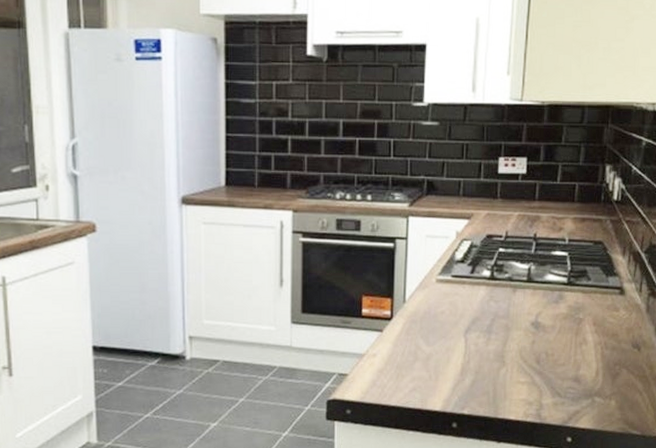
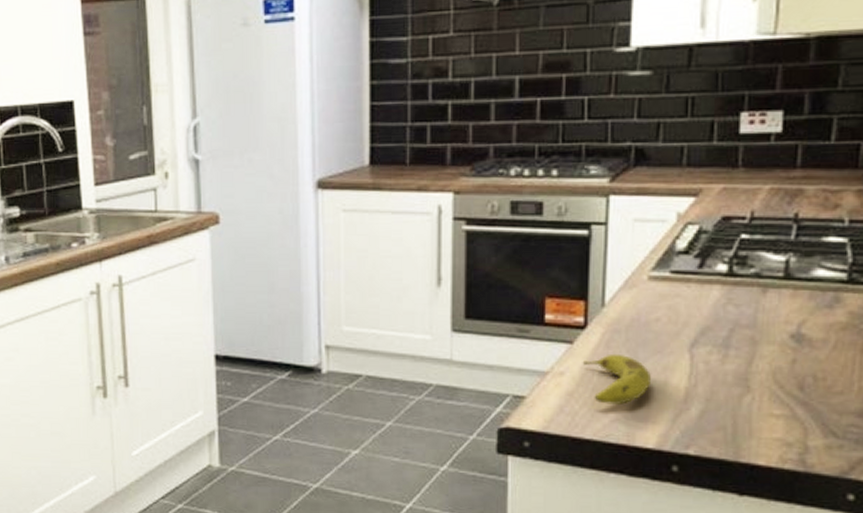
fruit: none [389,339,438,378] -> present [582,353,651,405]

